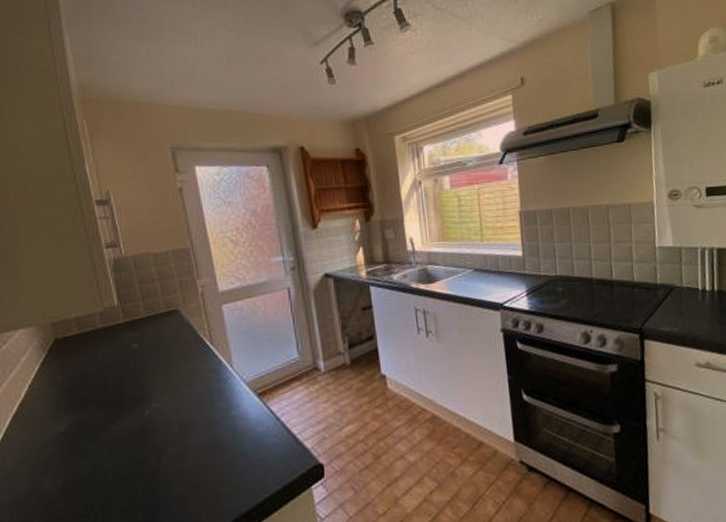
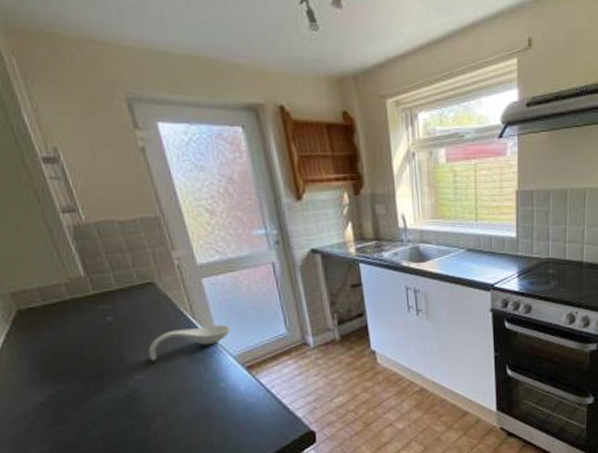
spoon rest: none [166,350,245,389] -> present [148,325,230,361]

